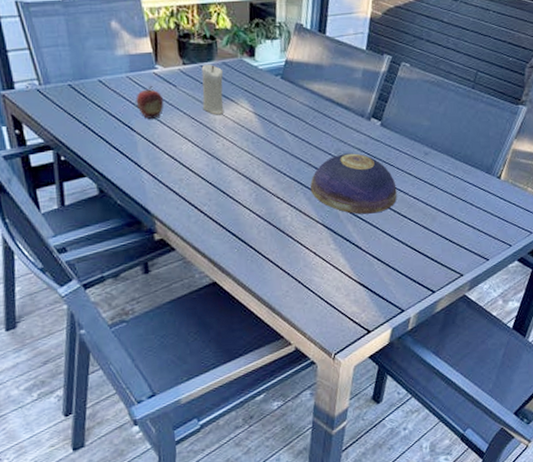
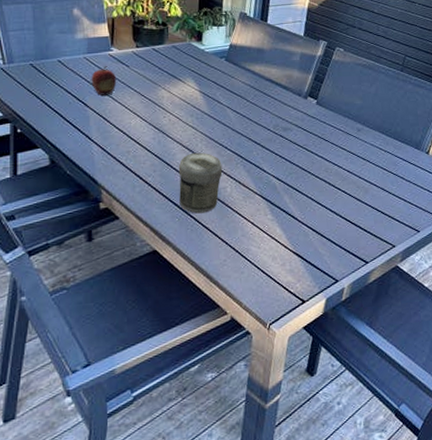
candle: present [201,65,224,115] -> none [152,48,173,93]
jar: none [235,179,282,244] -> present [178,152,223,214]
decorative bowl: present [310,153,397,215] -> none [249,129,332,187]

